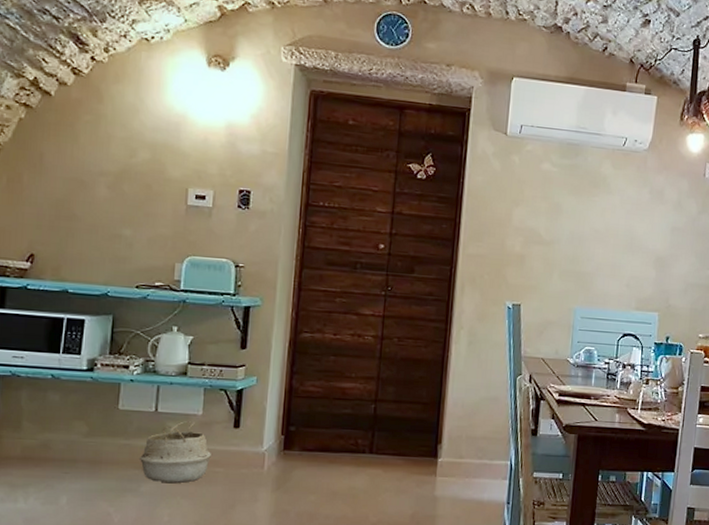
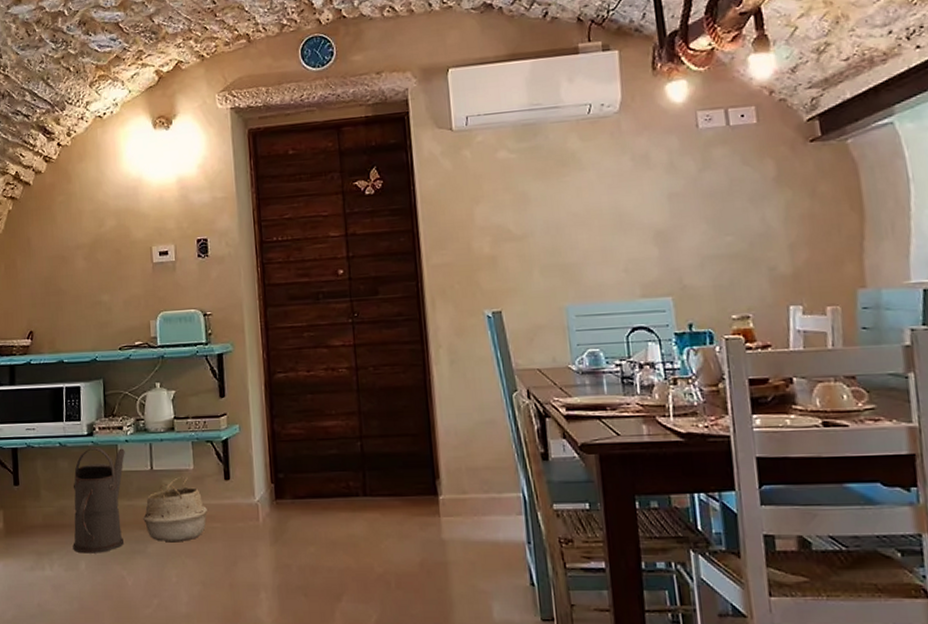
watering can: none [54,382,128,490] -> present [73,446,125,554]

